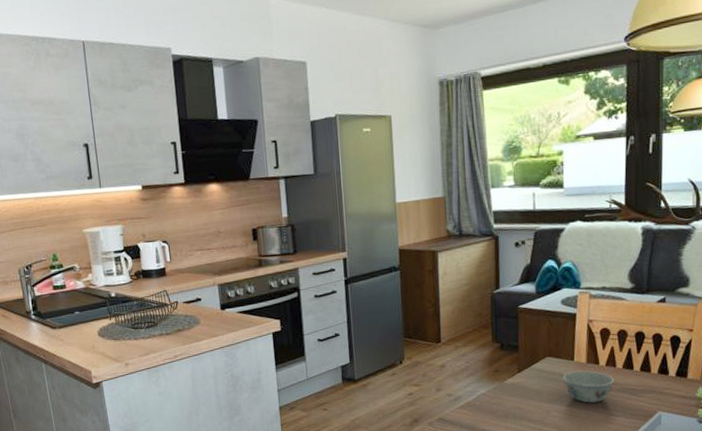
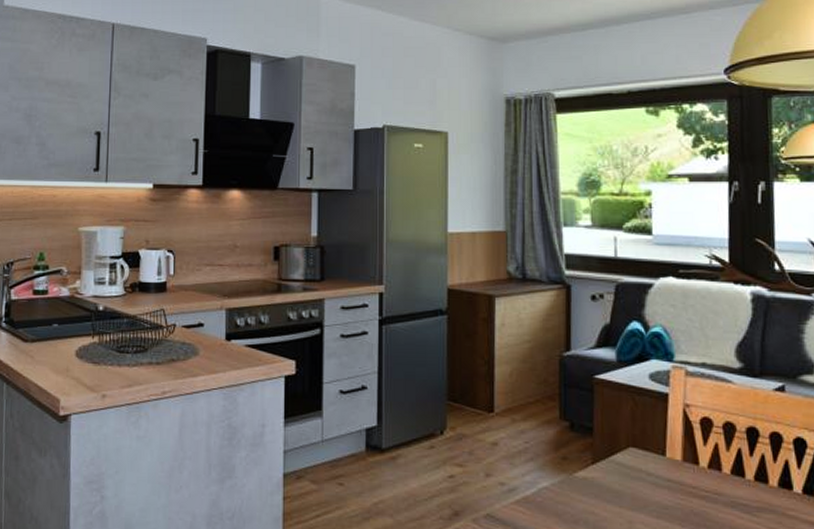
bowl: present [562,370,614,403] -> none [650,470,719,518]

